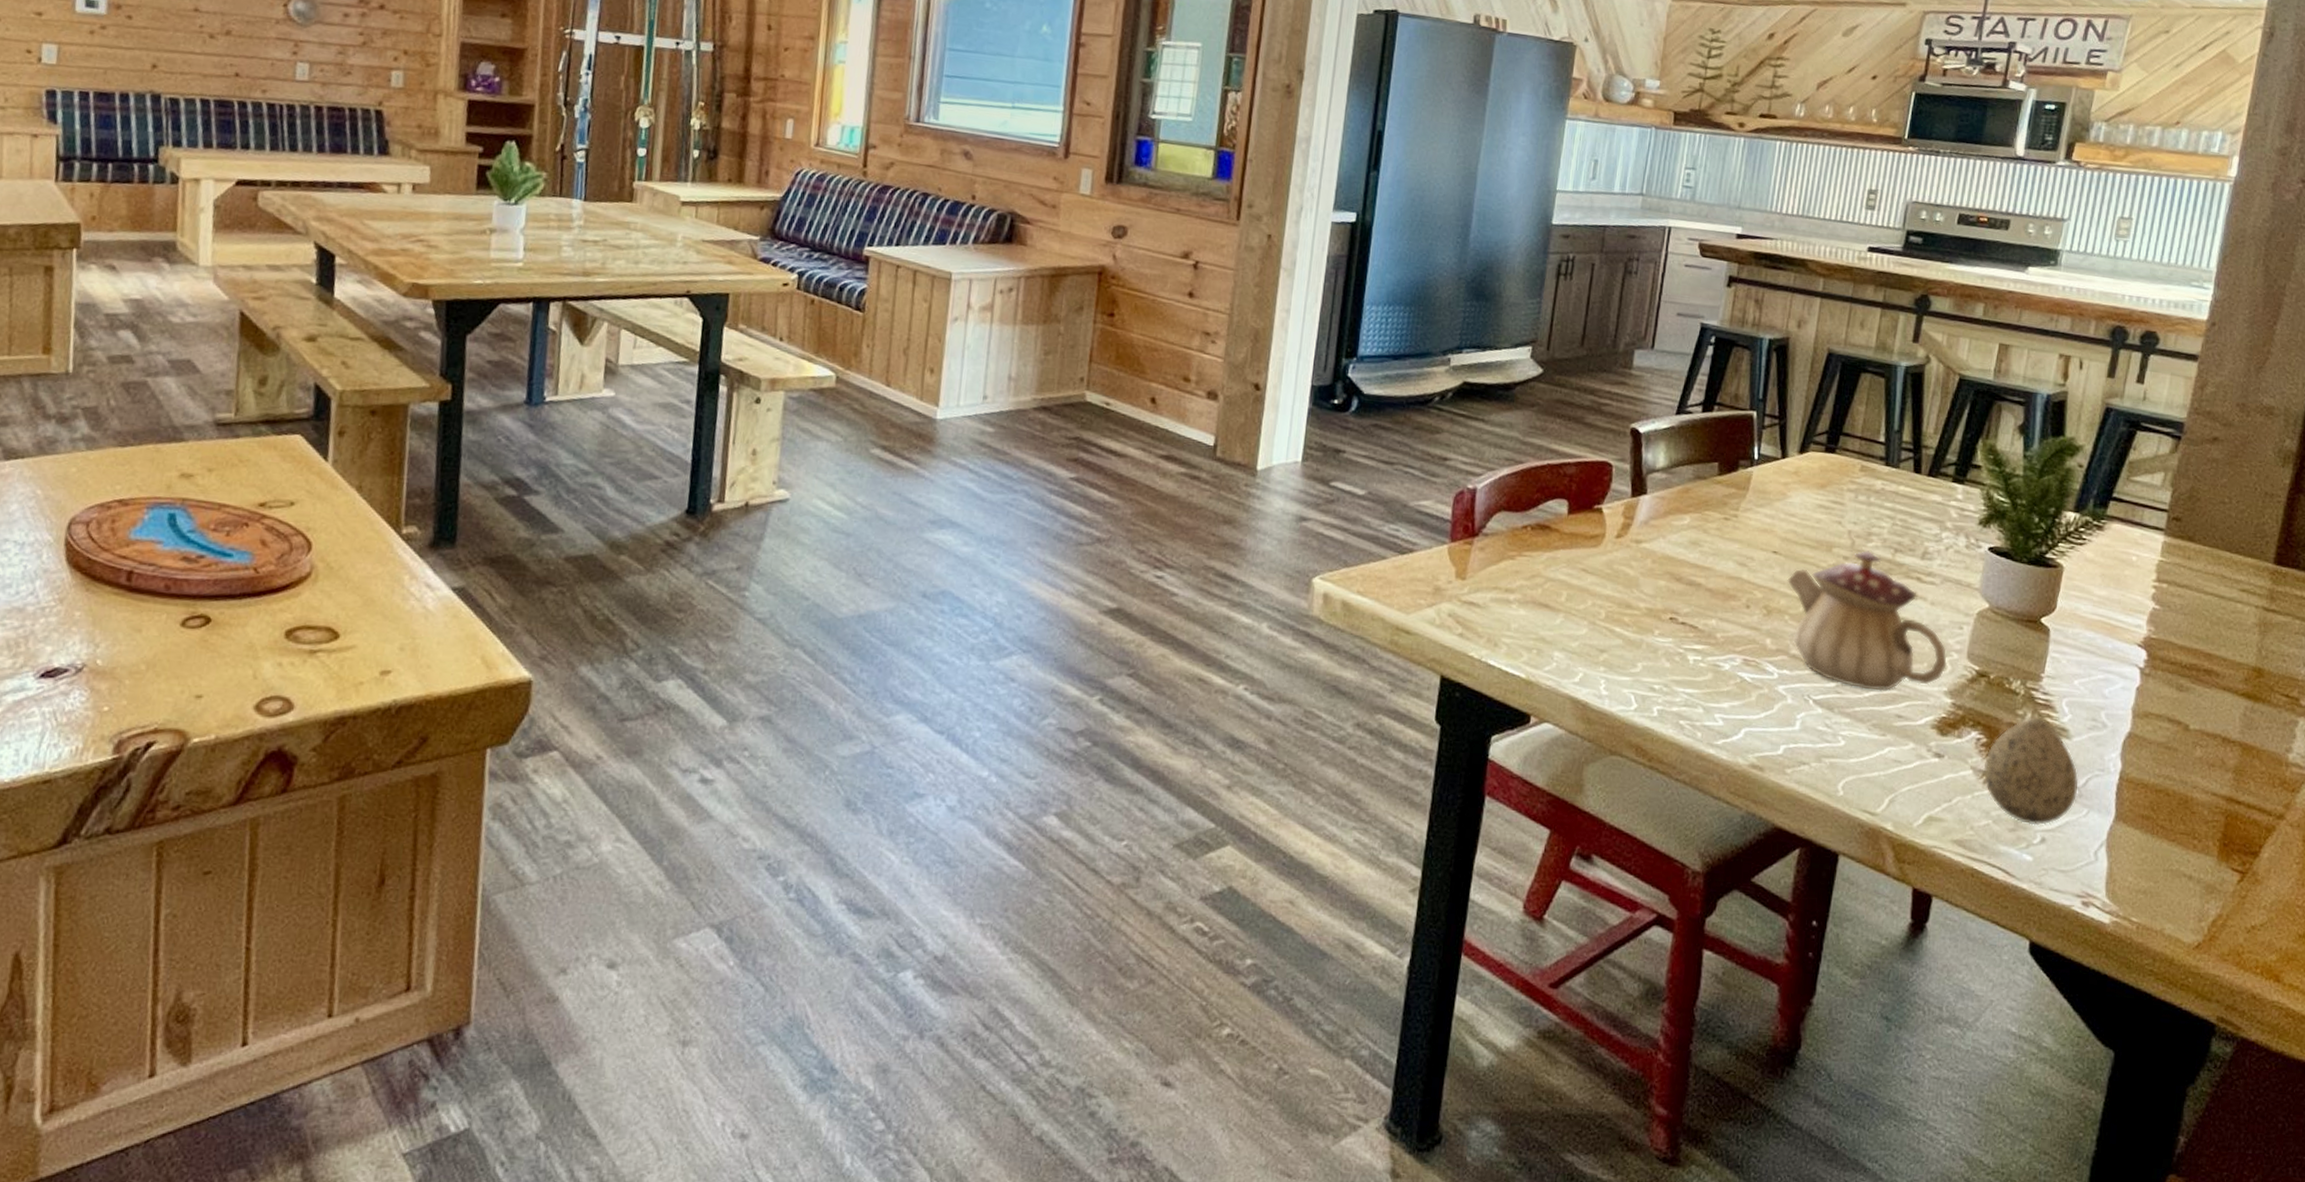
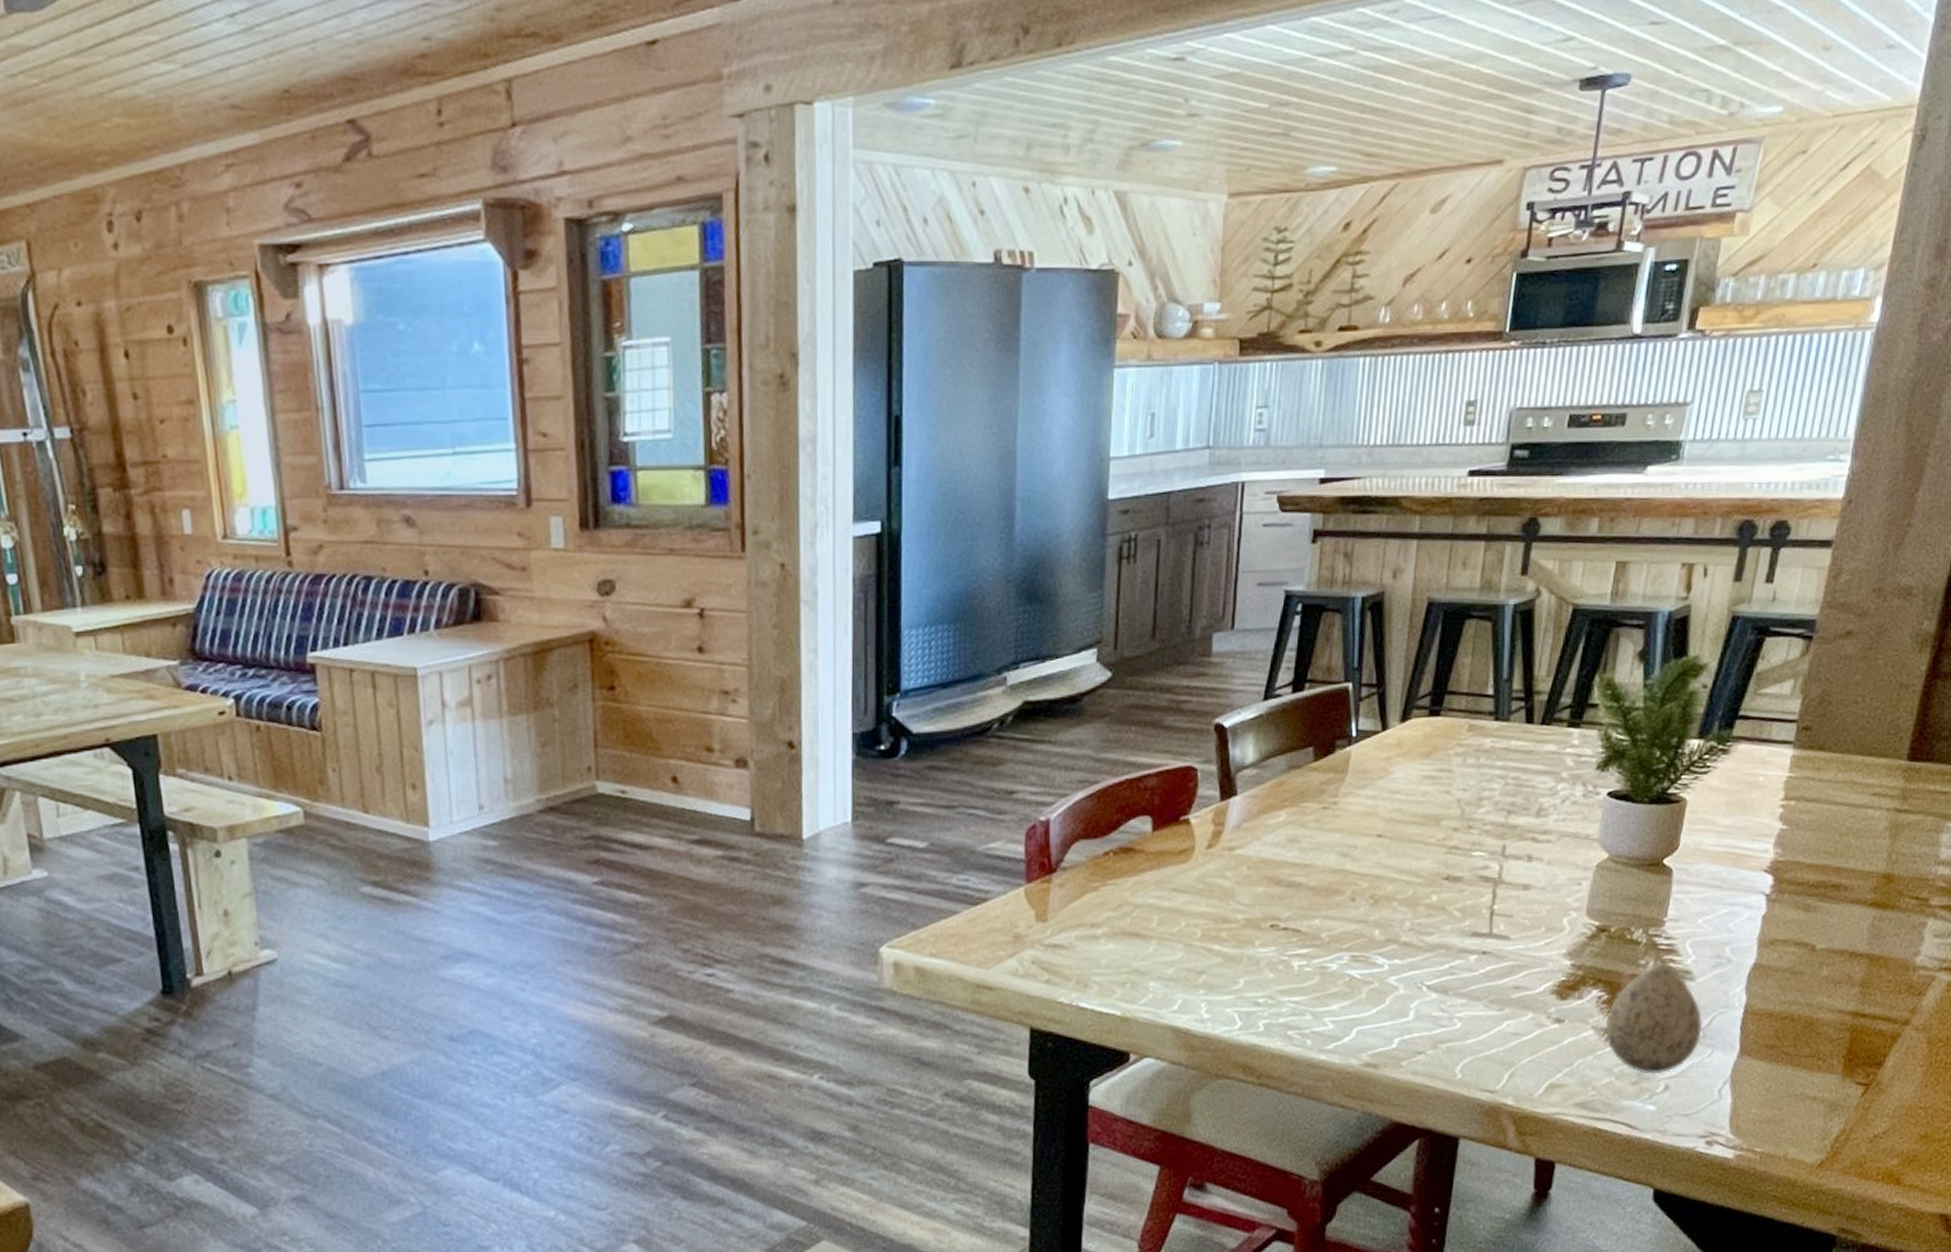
teapot: present [1787,549,1948,691] -> none [1394,816,1567,966]

